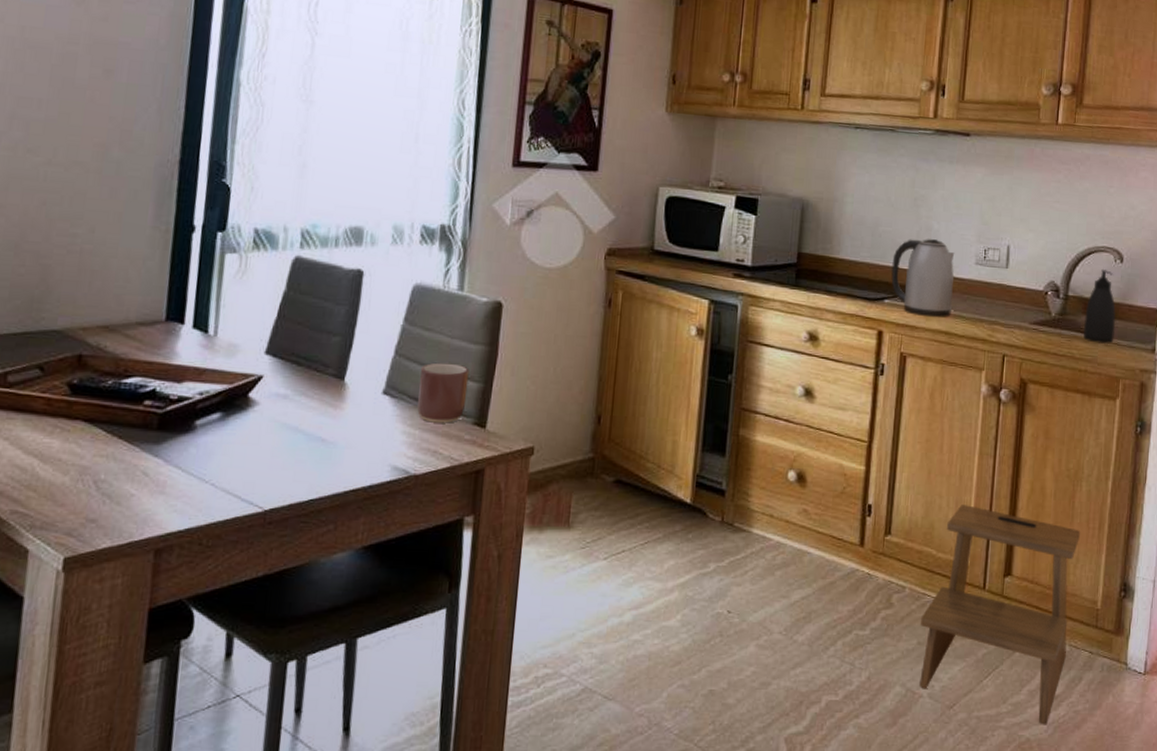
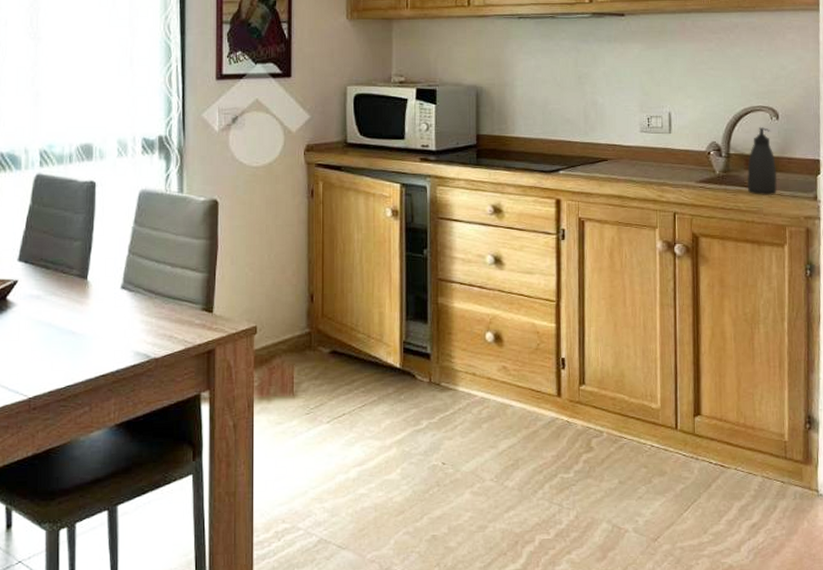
mug: present [417,362,470,423] -> none [151,257,194,311]
kettle: present [891,239,955,318] -> none [563,113,622,184]
step stool: present [919,505,1081,725] -> none [620,353,763,552]

